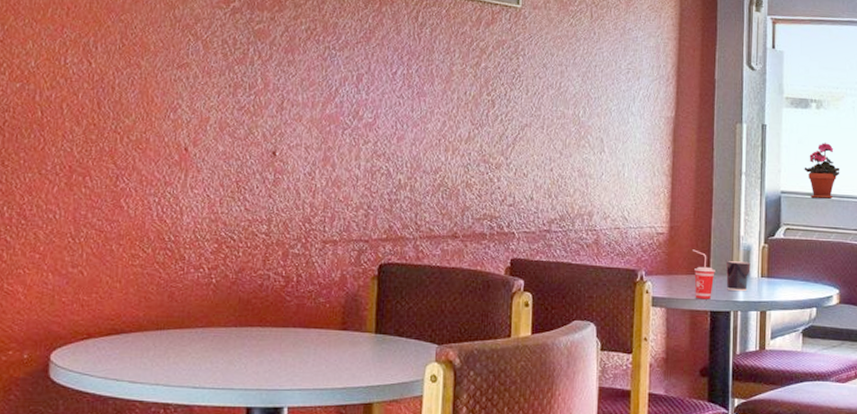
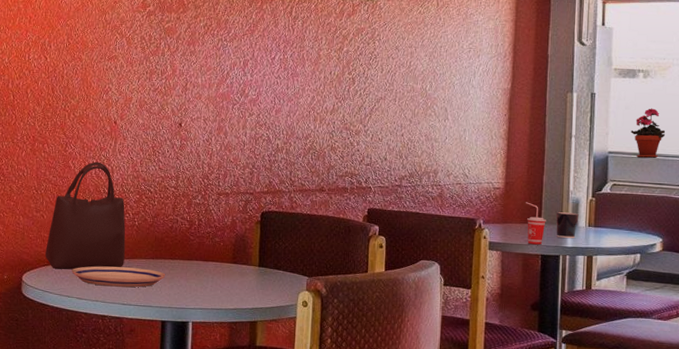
handbag: none [84,200,199,344] -> present [45,161,126,269]
plate: none [122,338,253,365] -> present [71,266,166,288]

